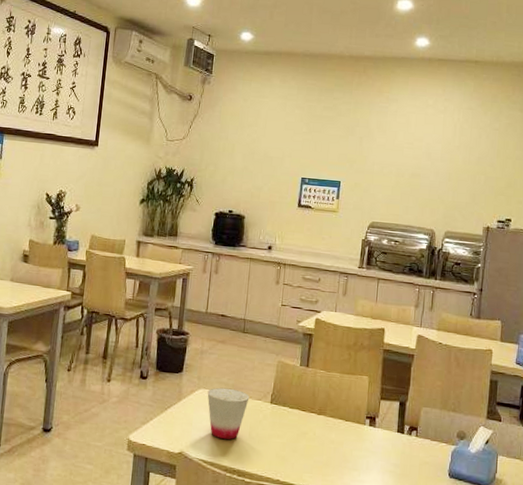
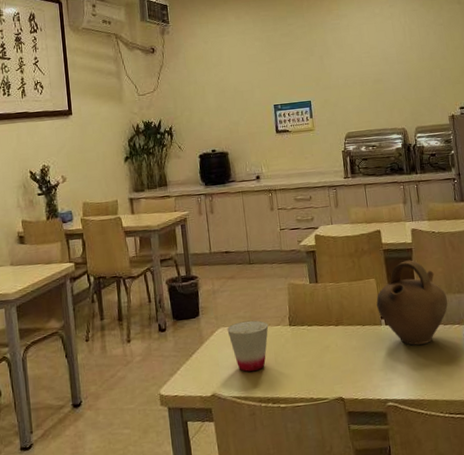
jug: none [364,365,441,455] -> present [376,260,448,346]

